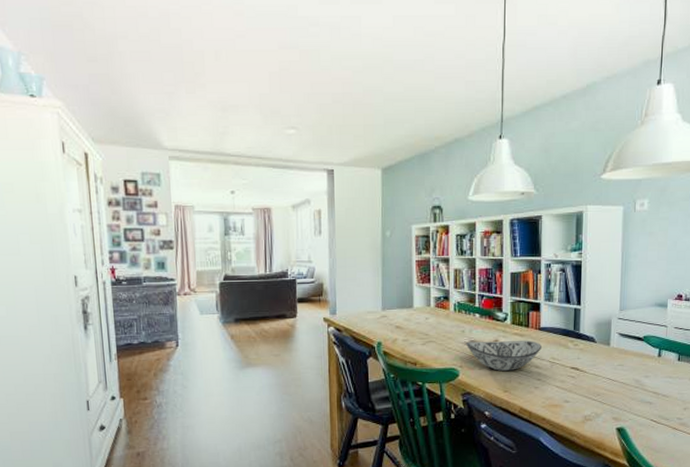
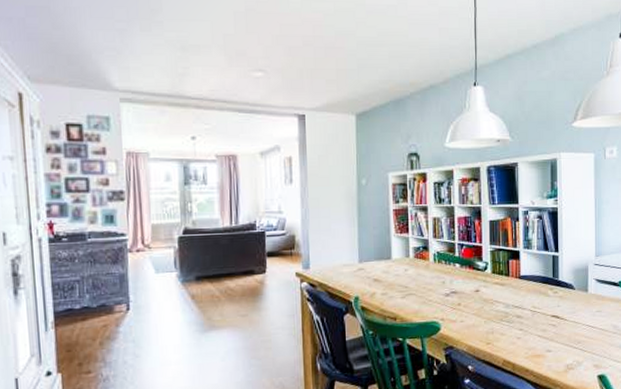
decorative bowl: present [465,341,541,371] -> none [446,290,522,322]

